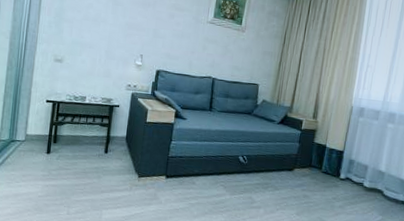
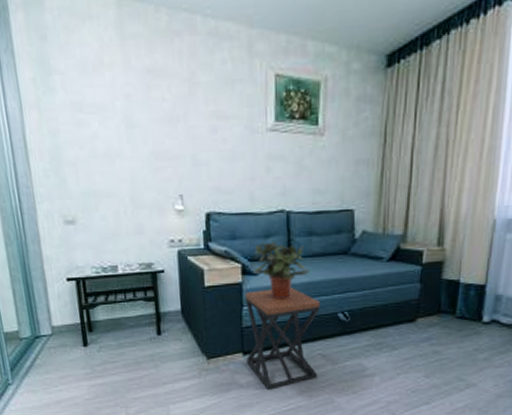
stool: none [167,130,228,209] -> present [245,287,321,390]
potted plant: none [183,97,223,141] -> present [253,242,310,300]

